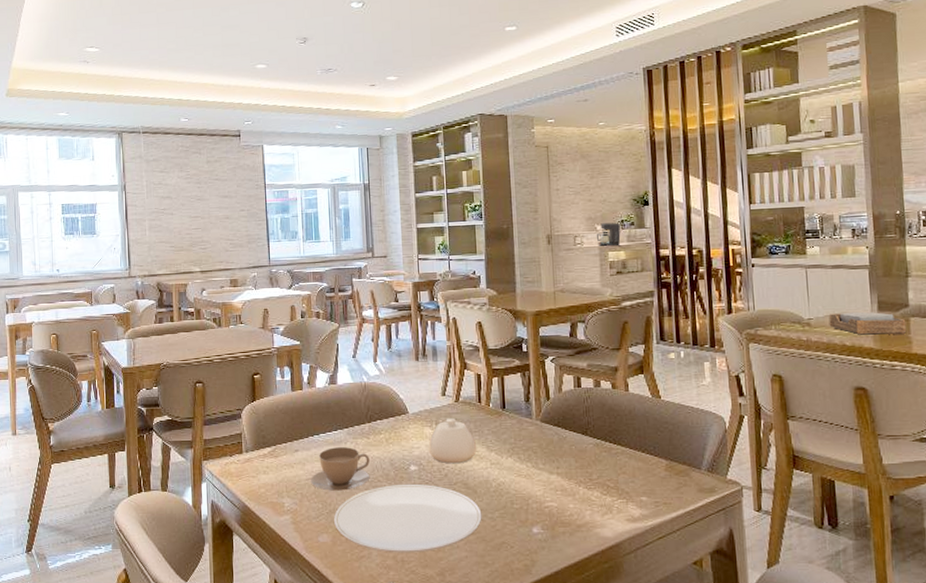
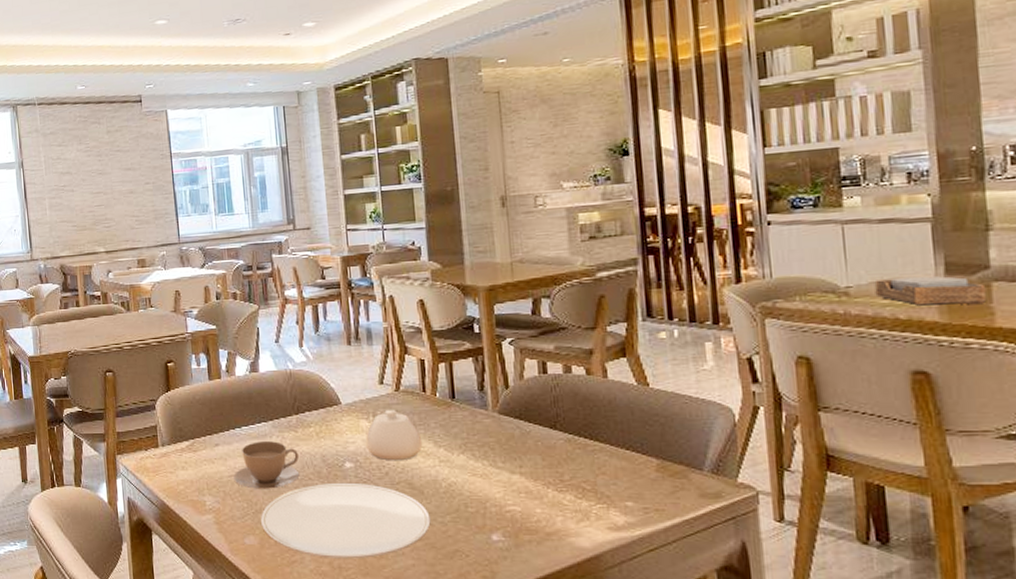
coffee maker: present [596,222,621,247] -> none [562,178,594,208]

